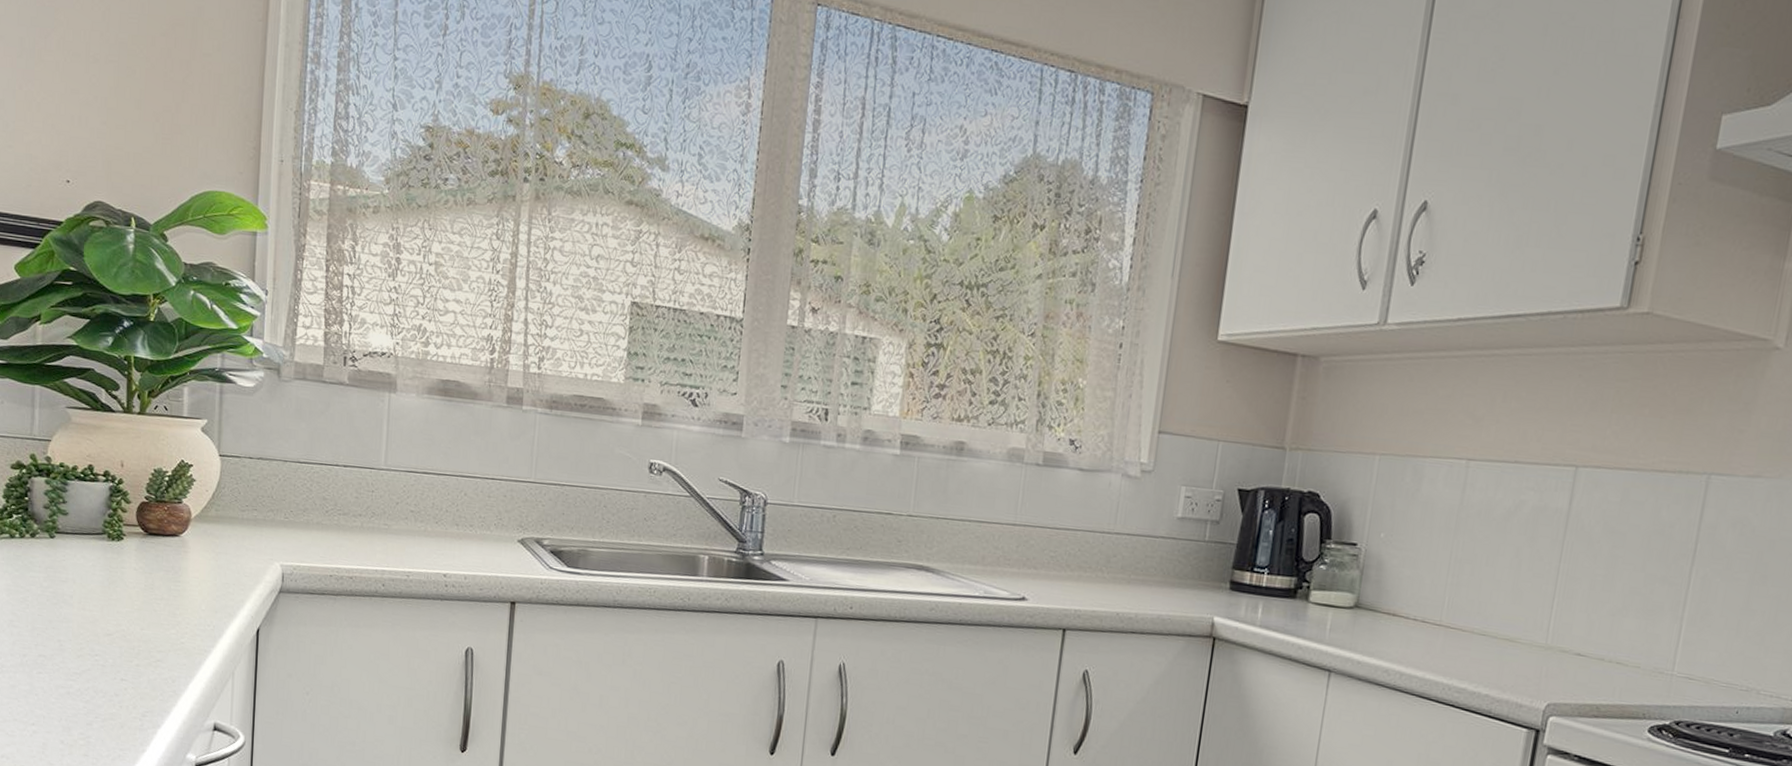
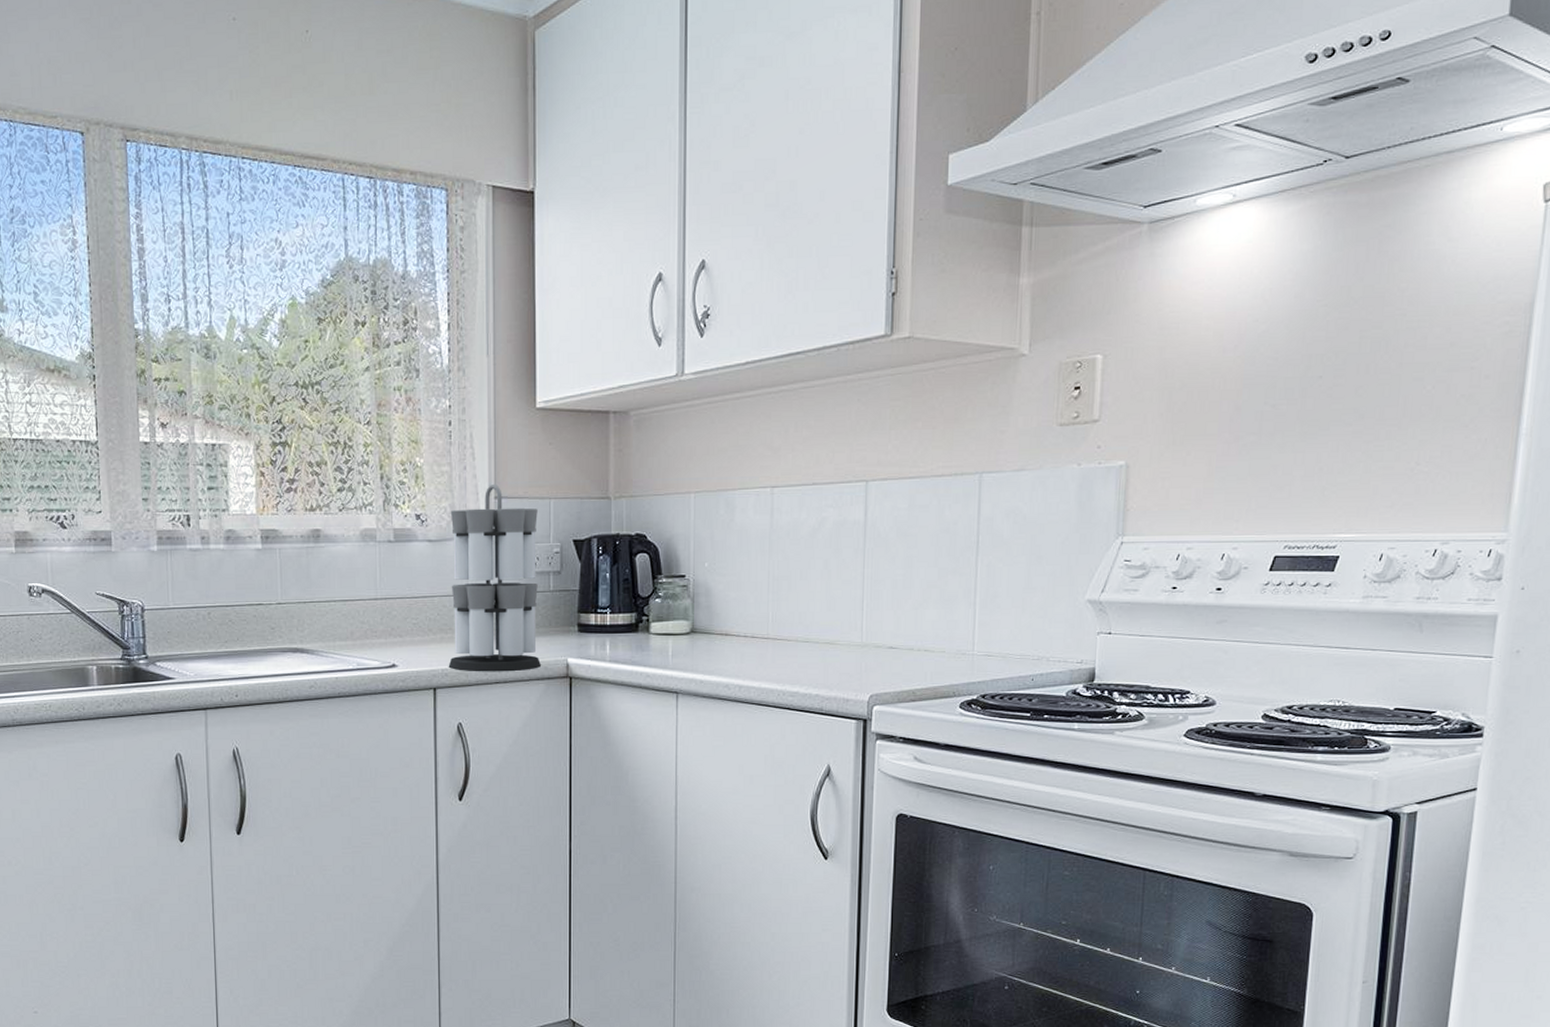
spice rack: none [1082,416,1204,623] -> present [448,483,541,671]

